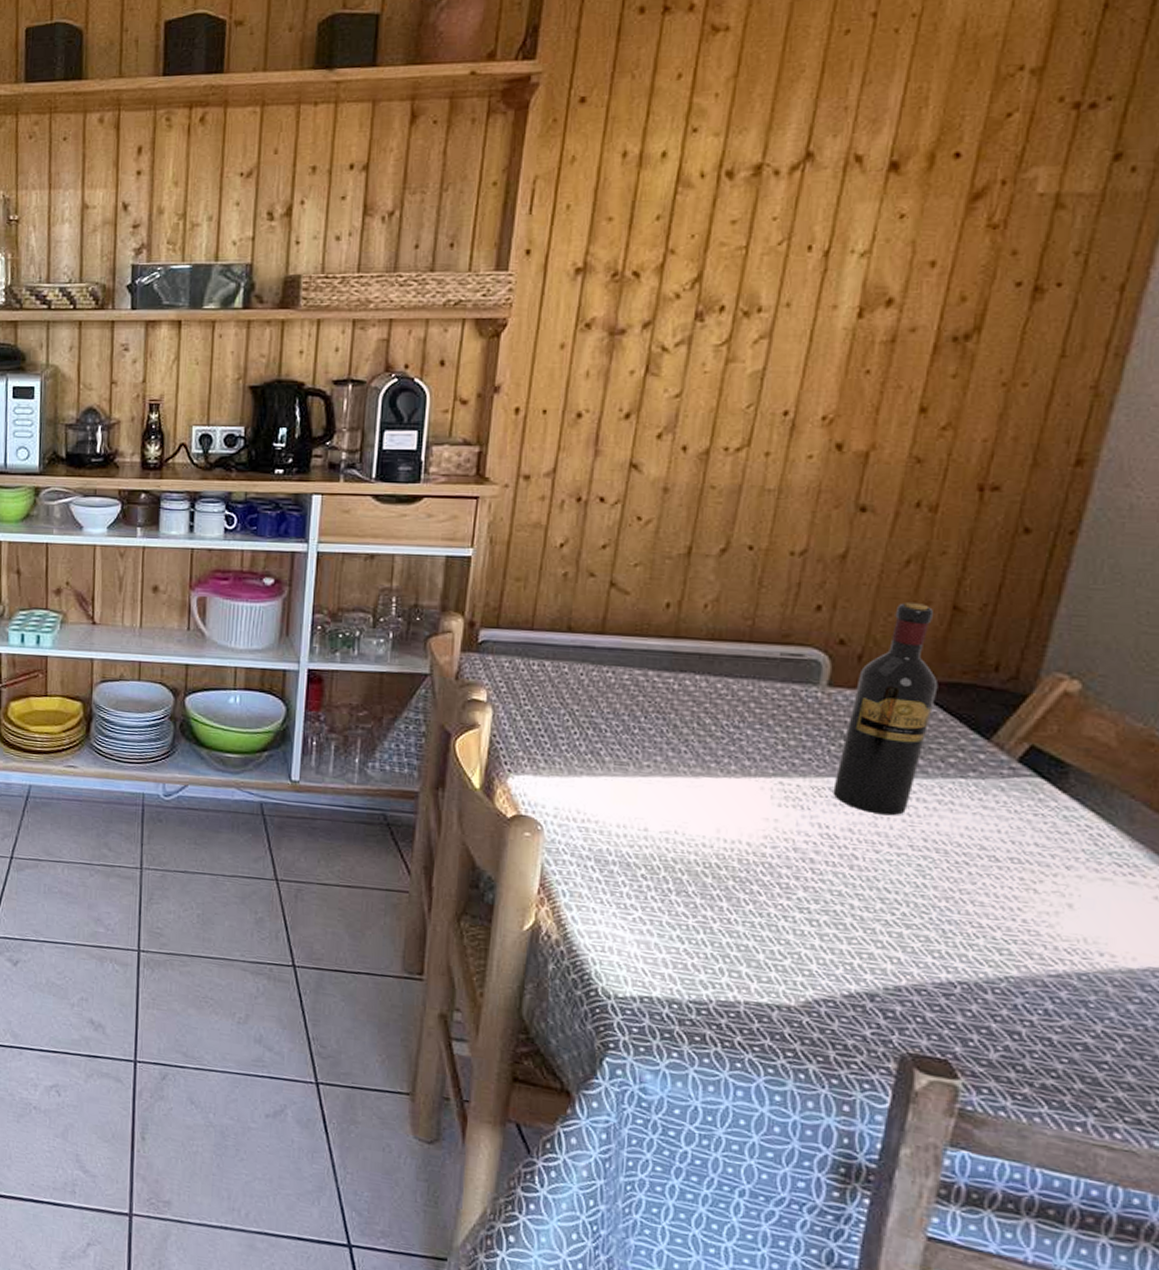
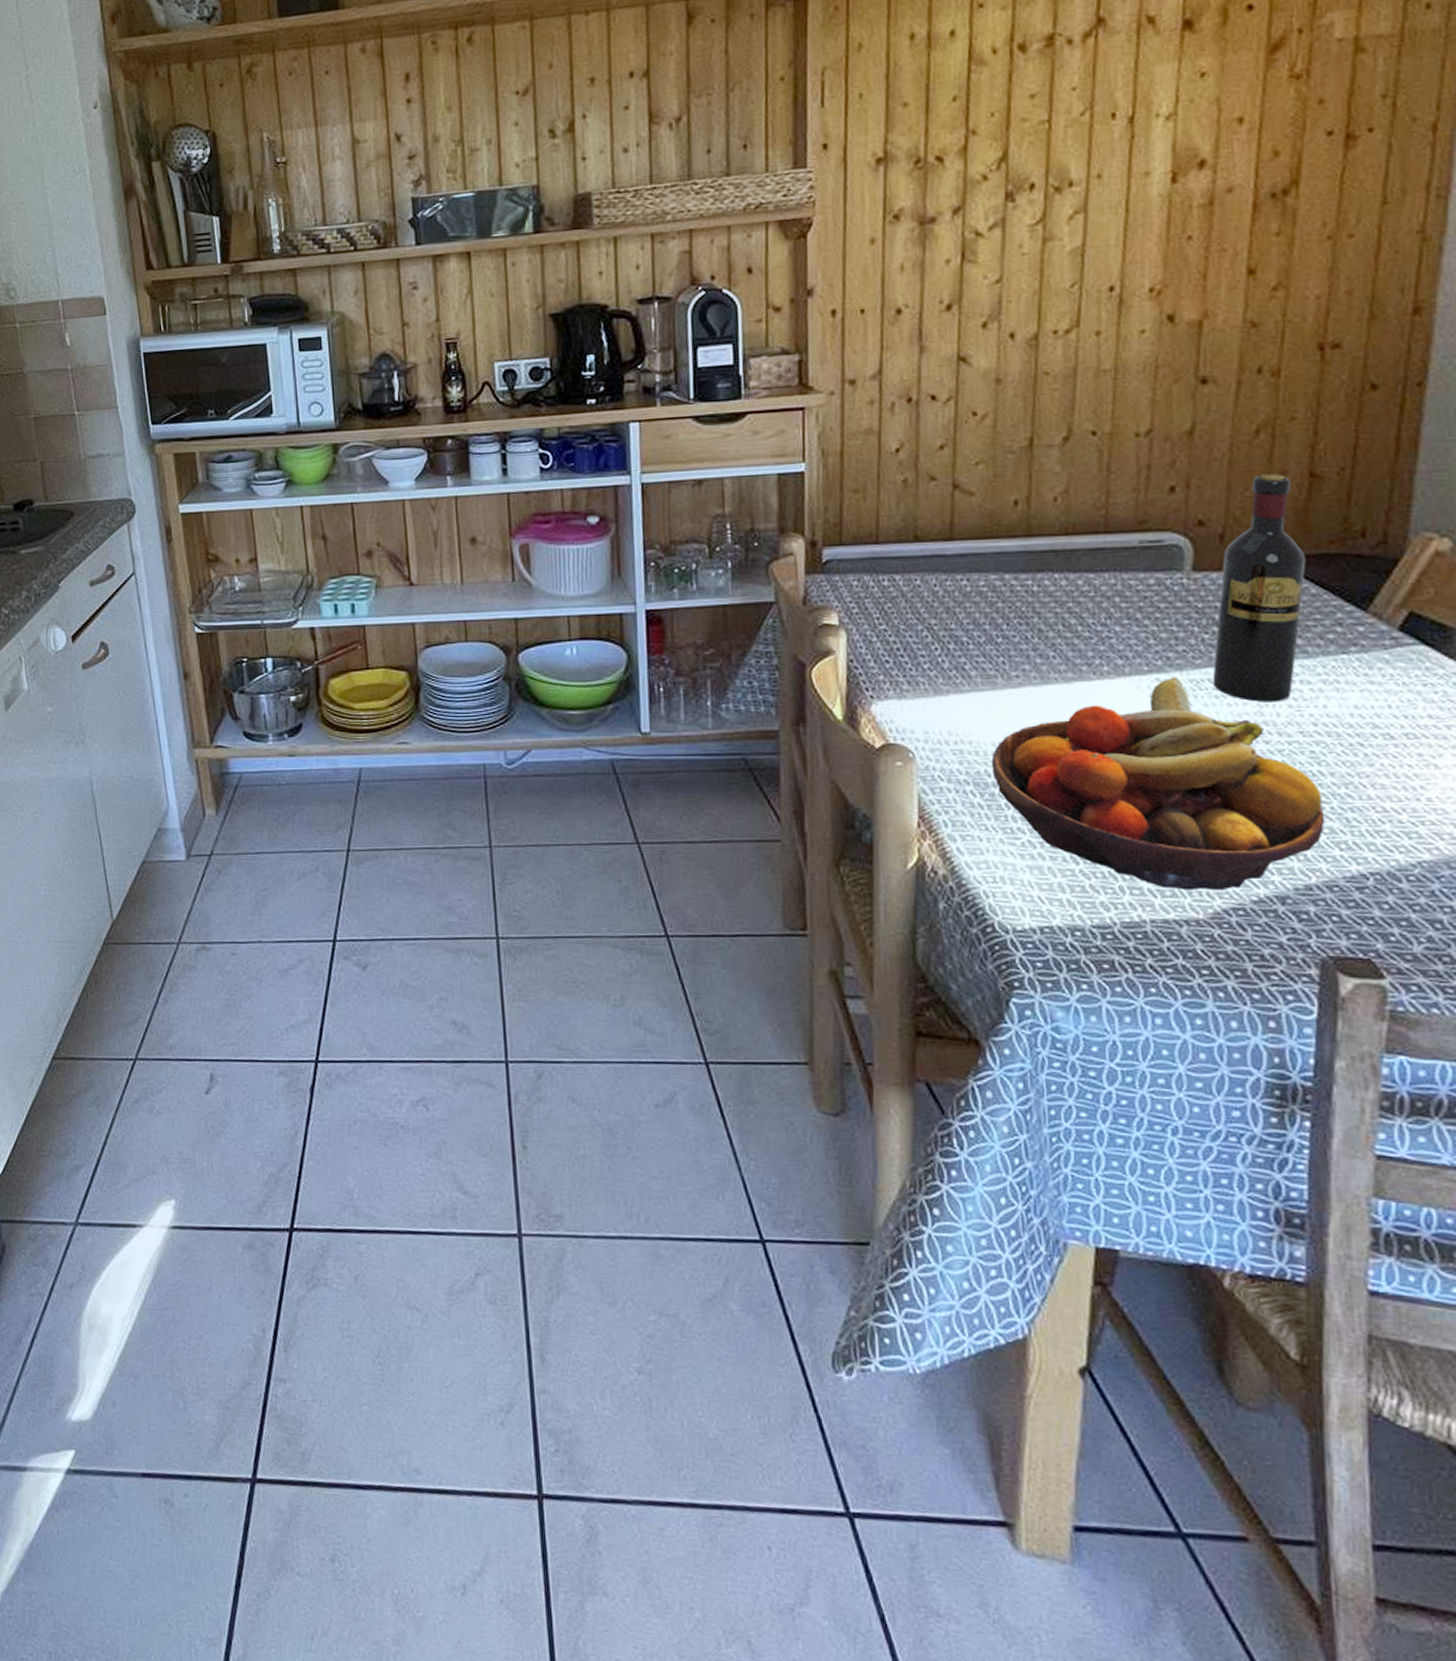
fruit bowl: none [613,782,923,983] -> present [991,677,1325,891]

